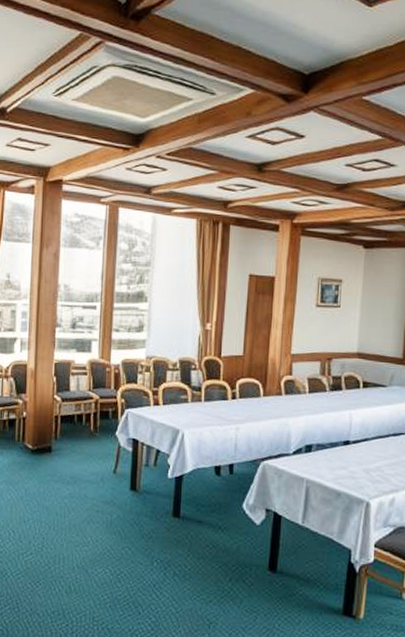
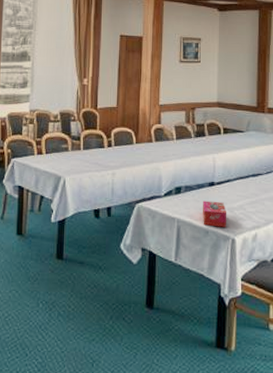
tissue box: none [334,460,363,490] -> present [202,201,227,227]

